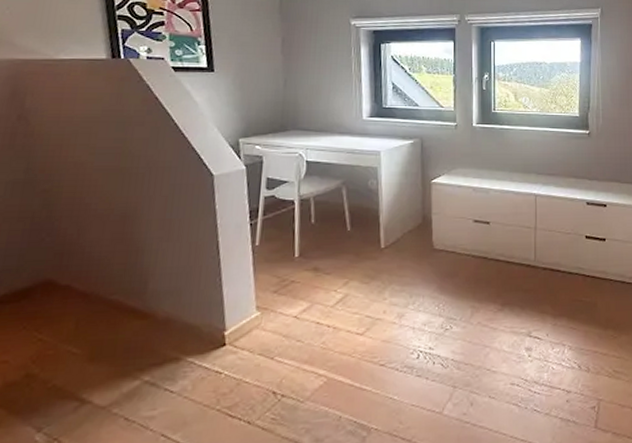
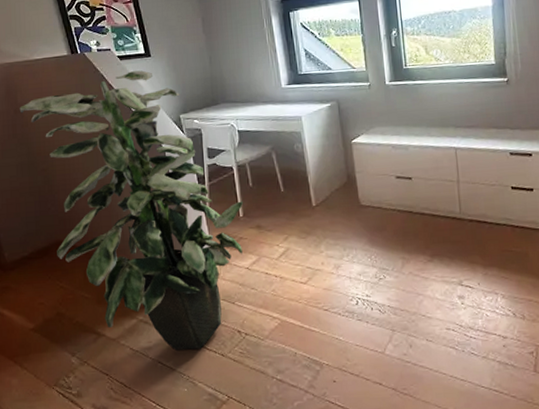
indoor plant: none [25,85,302,419] -> present [19,70,244,351]

